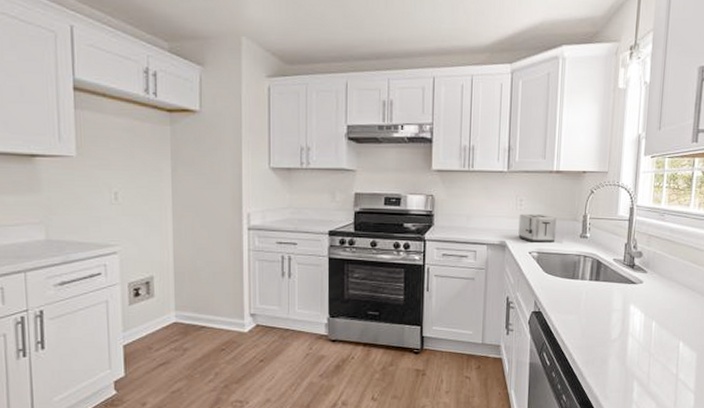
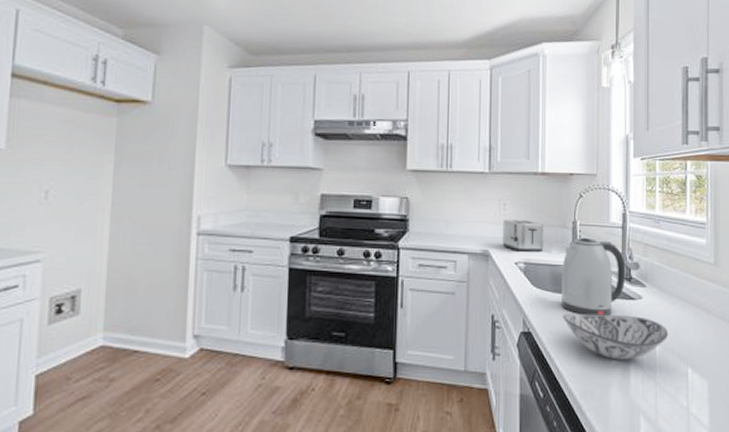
kettle: none [569,229,630,298] -> present [560,237,626,317]
decorative bowl: none [570,296,665,335] -> present [563,314,669,360]

